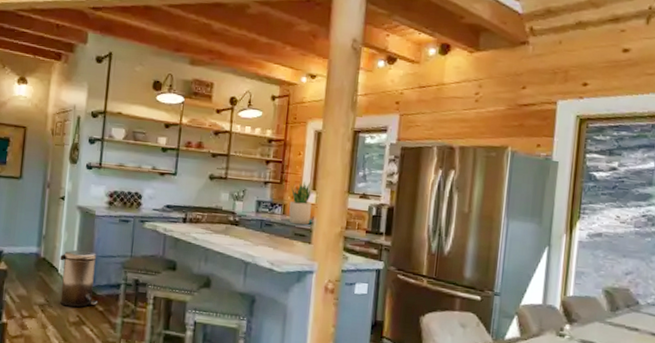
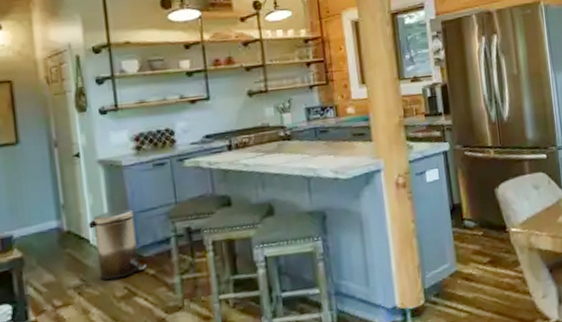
planter: present [288,182,313,225] -> none [340,76,366,125]

